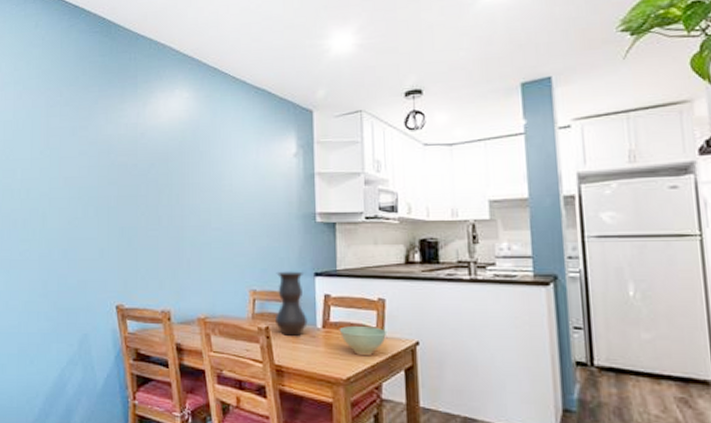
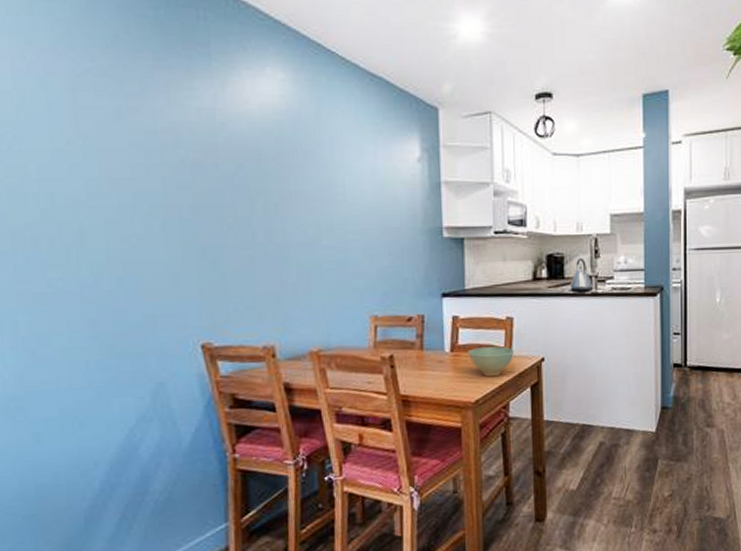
vase: present [274,271,308,336] -> none [399,292,435,363]
kettle: none [445,244,471,280] -> present [570,258,592,294]

